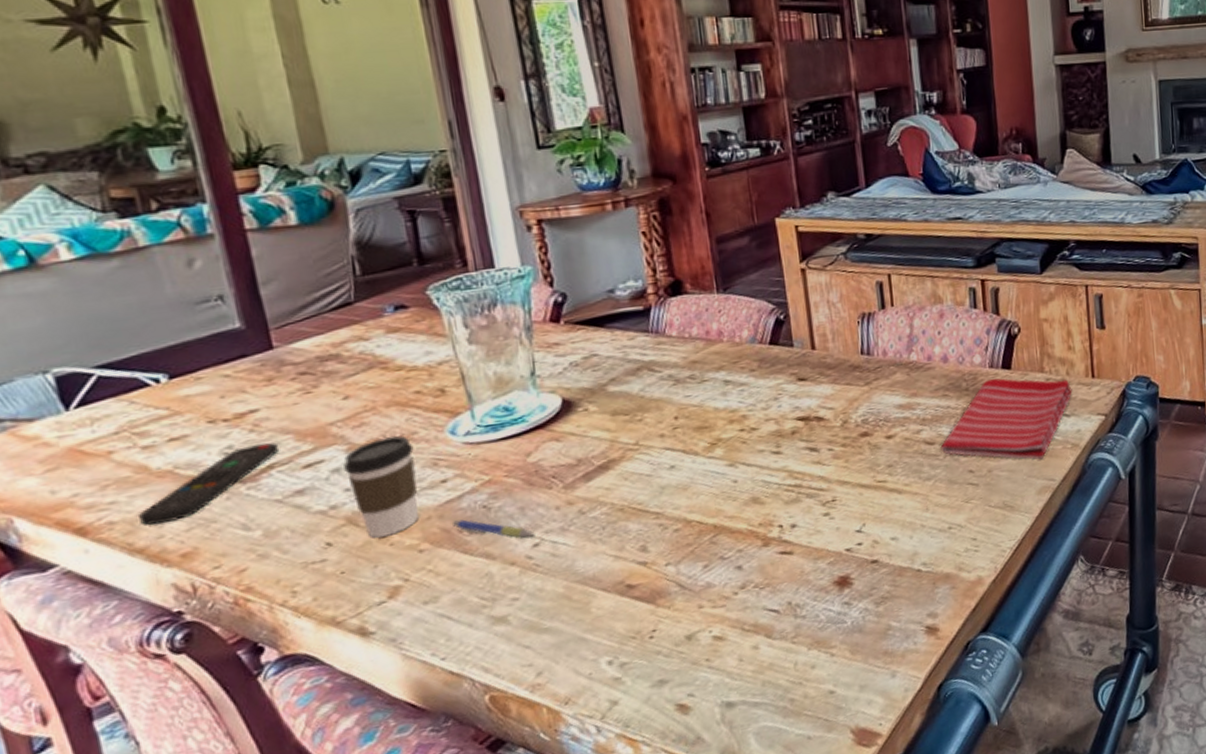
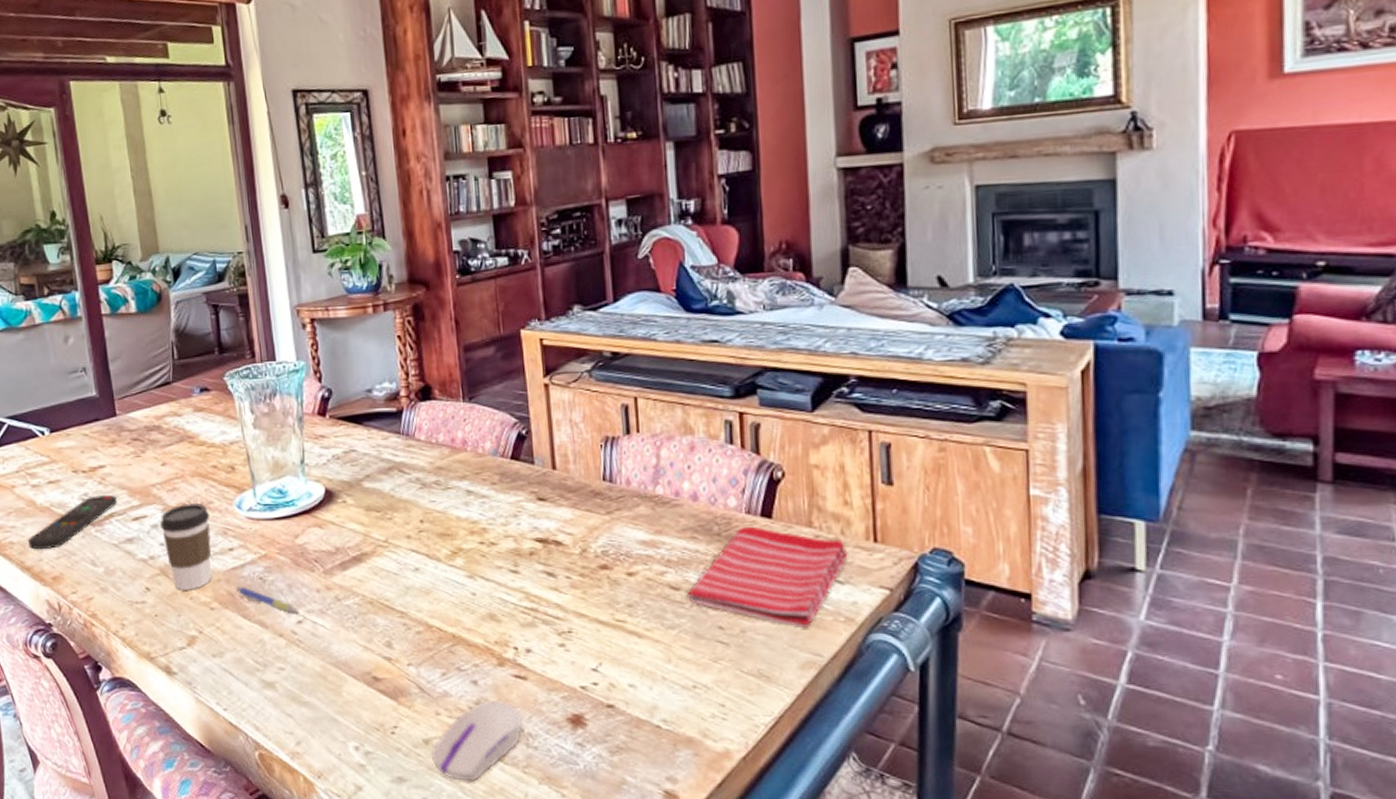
computer mouse: none [695,580,790,668] -> present [432,700,522,782]

